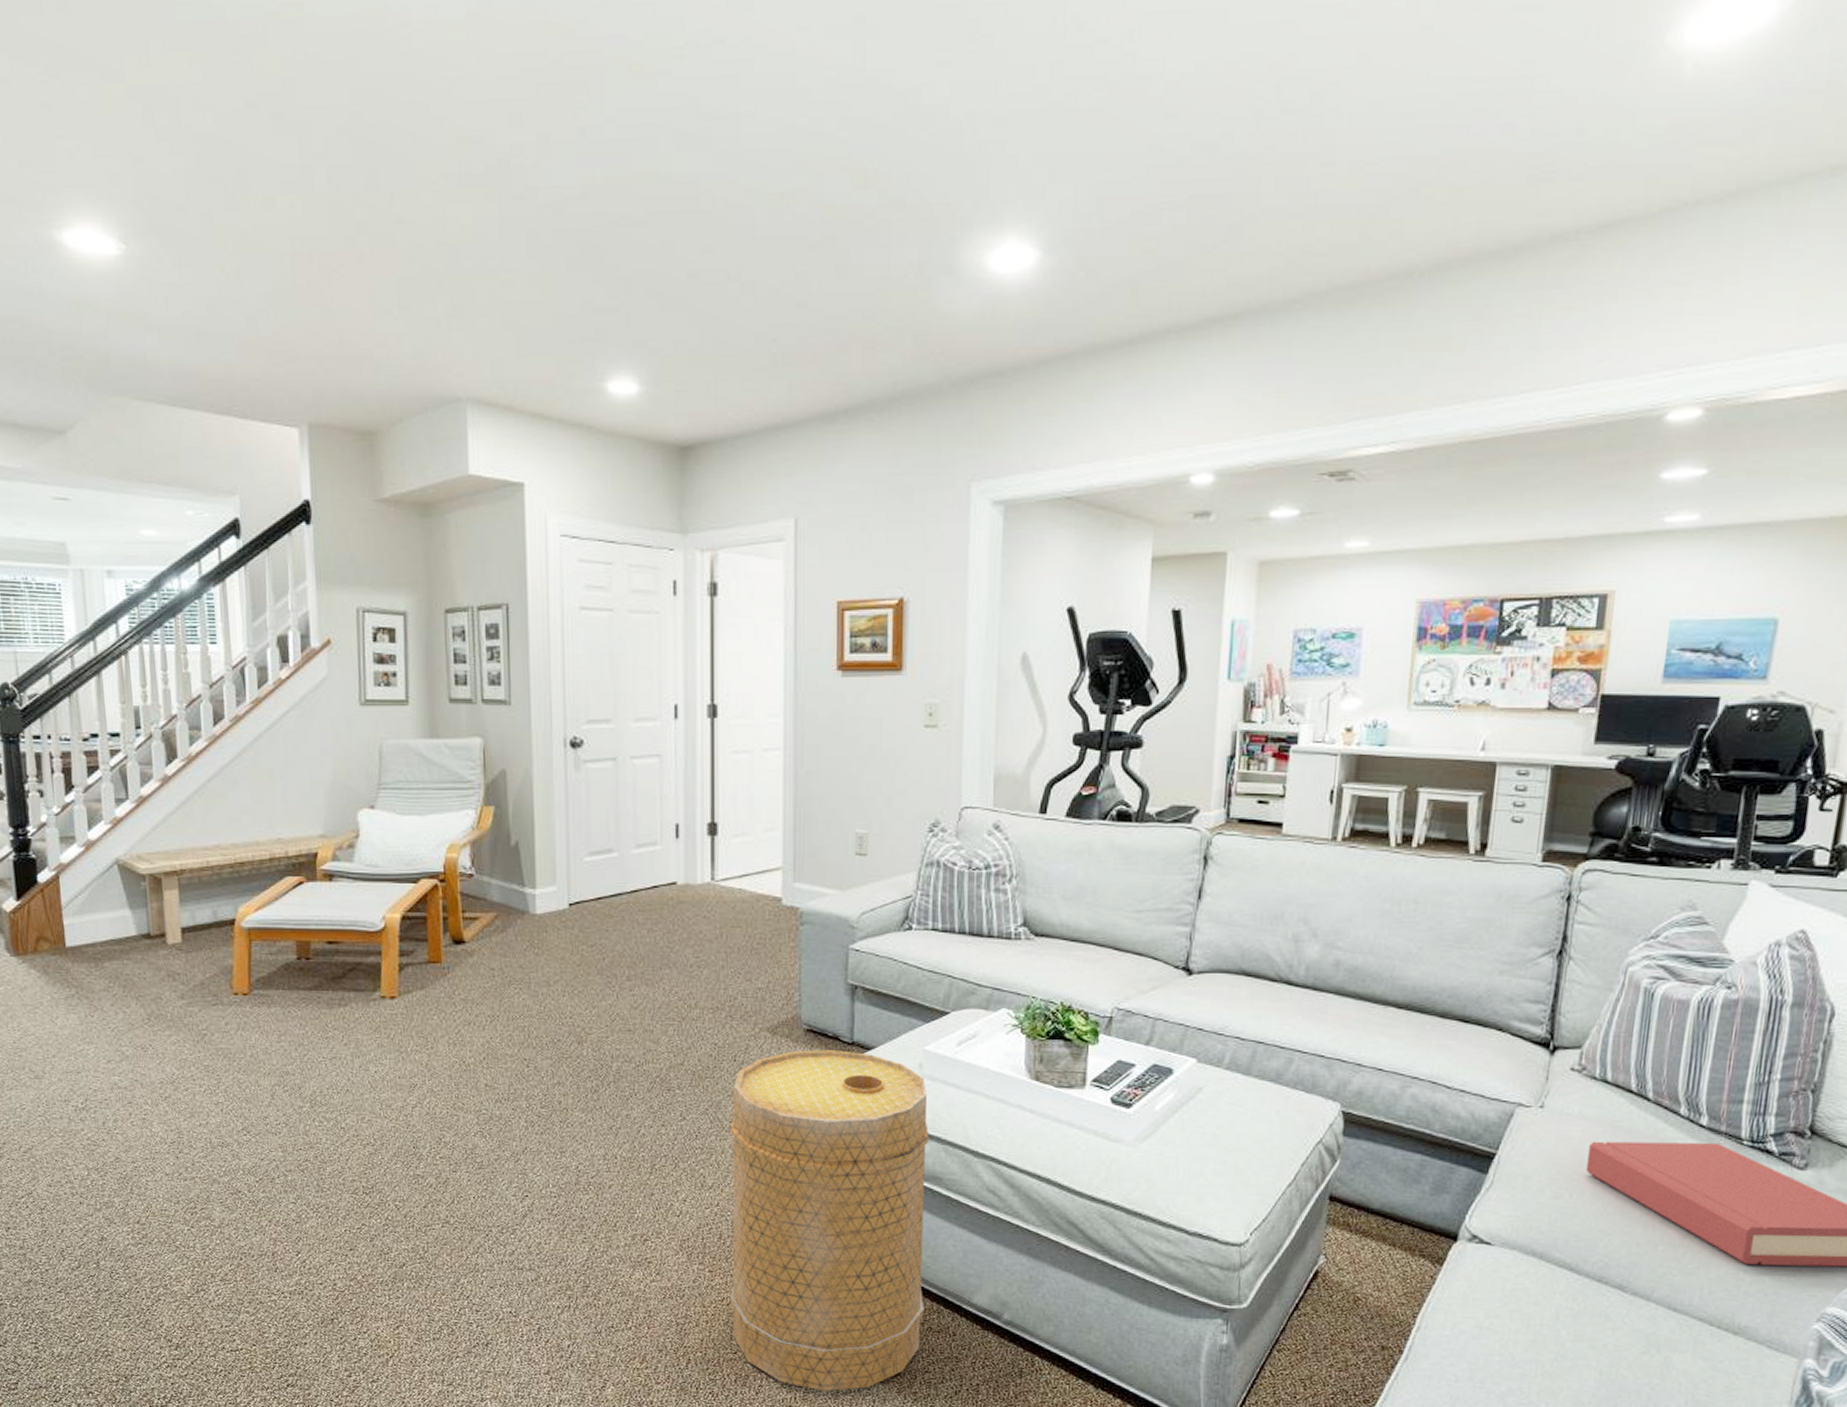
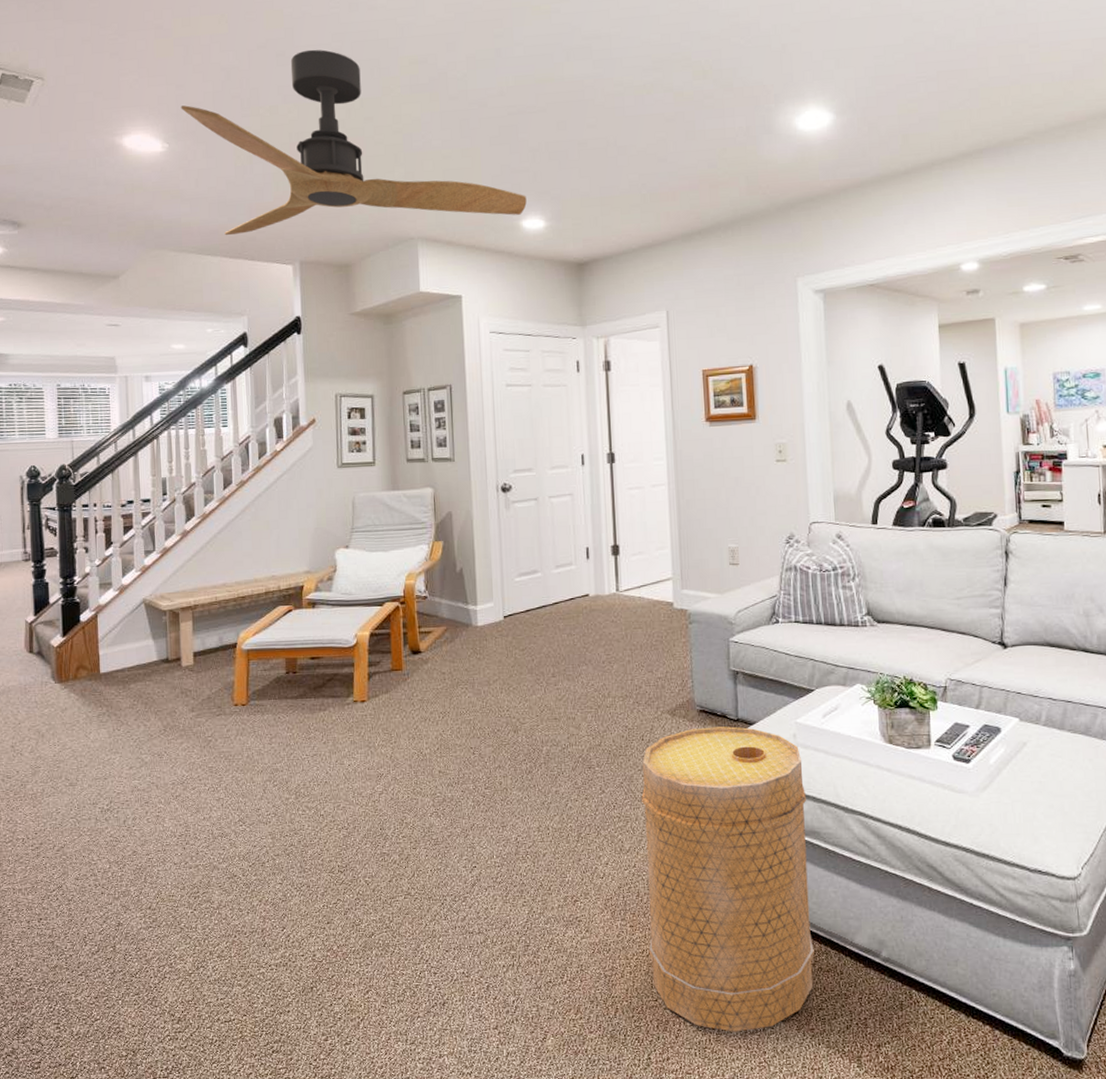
ceiling fan: none [141,113,615,382] -> present [181,49,527,236]

